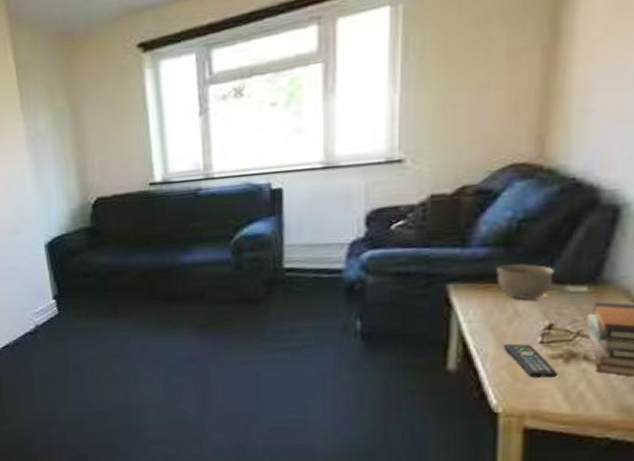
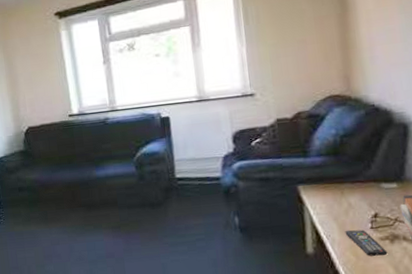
bowl: present [497,264,554,299] -> none [331,168,372,195]

